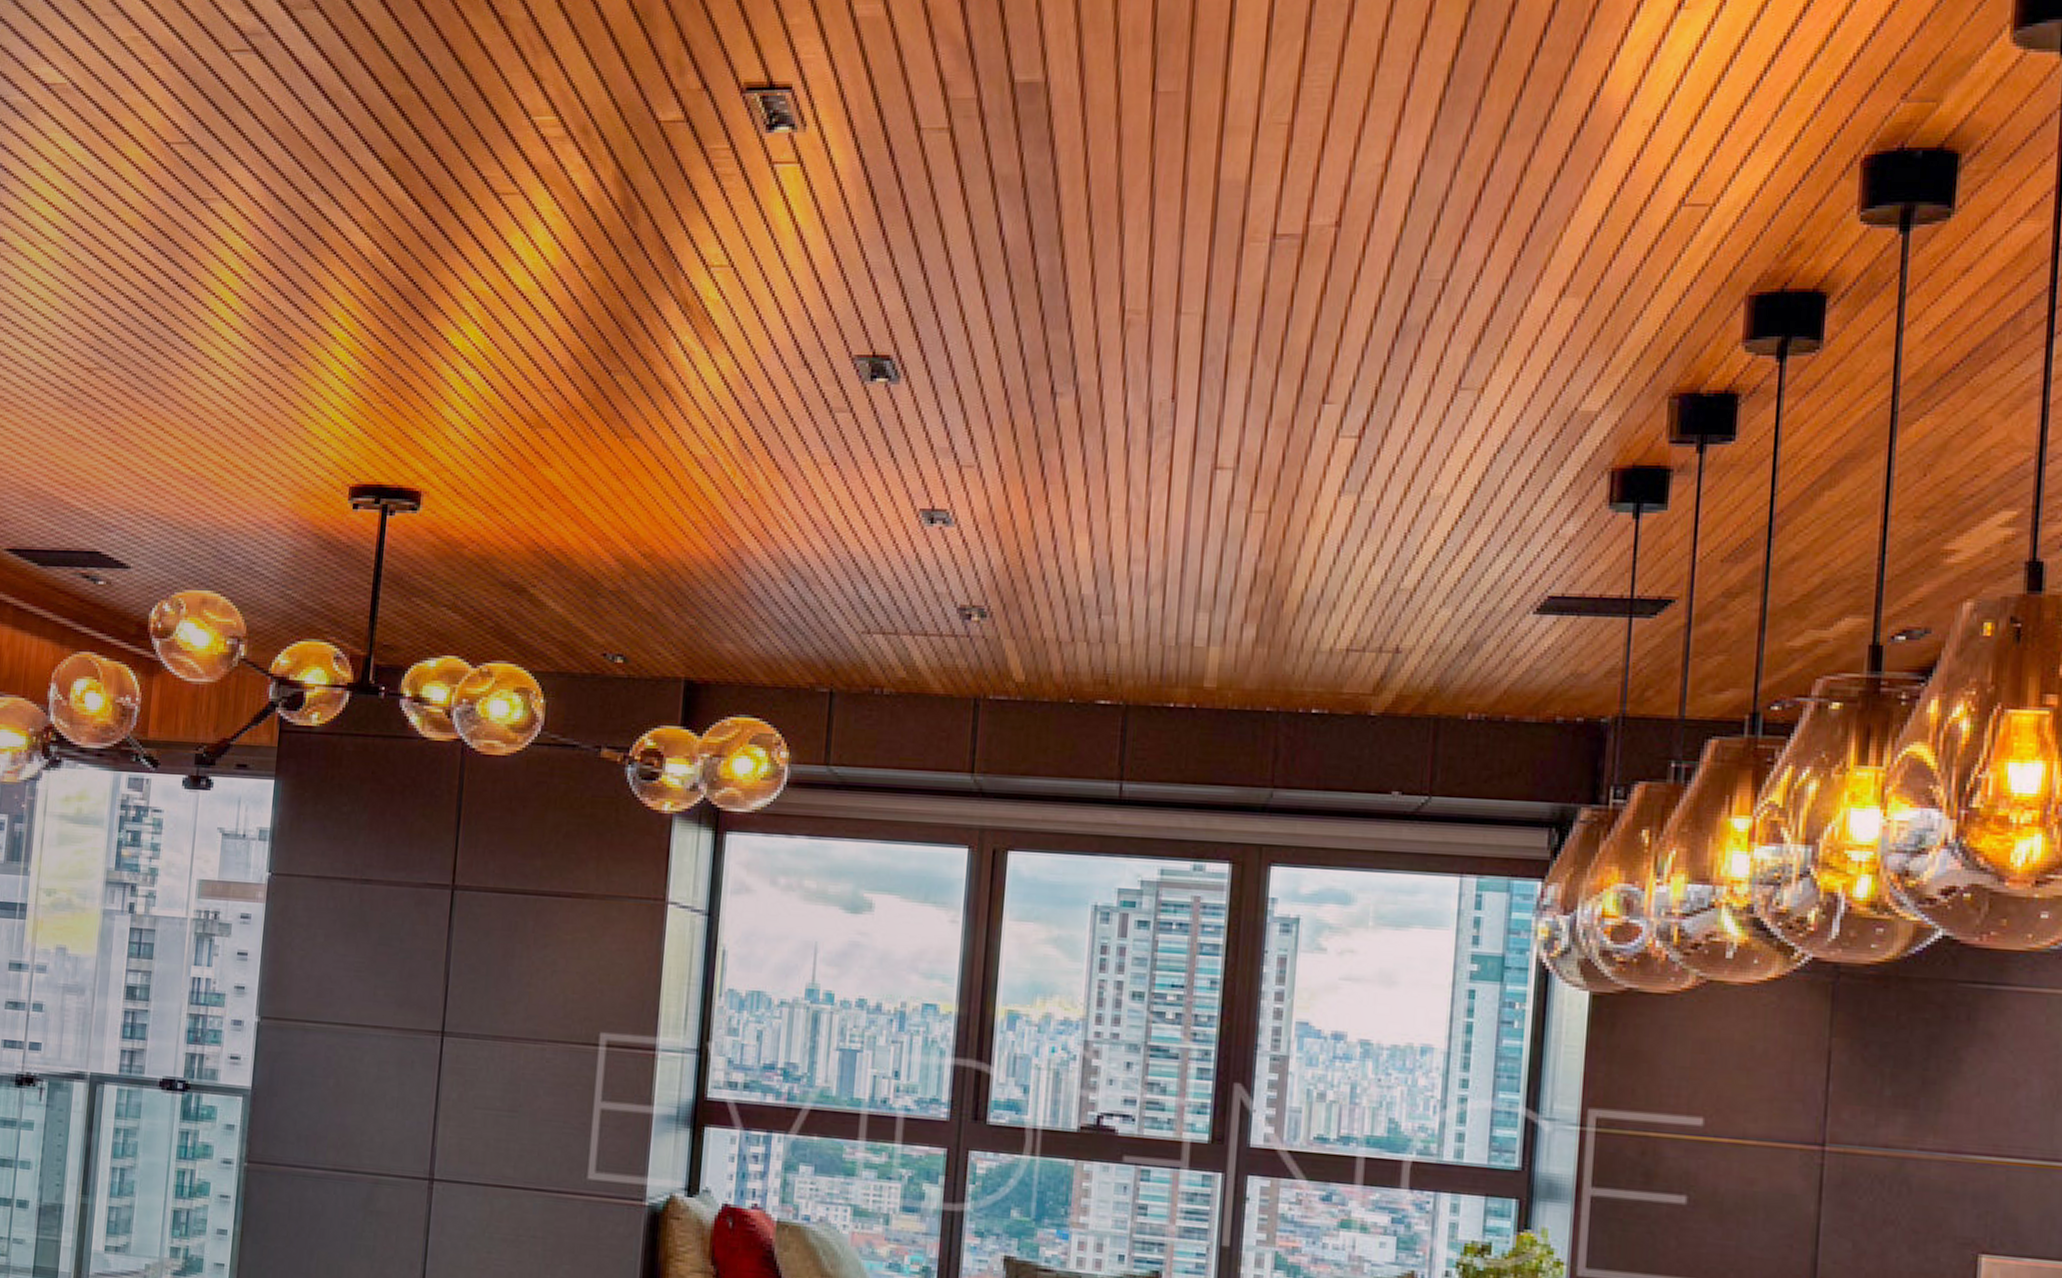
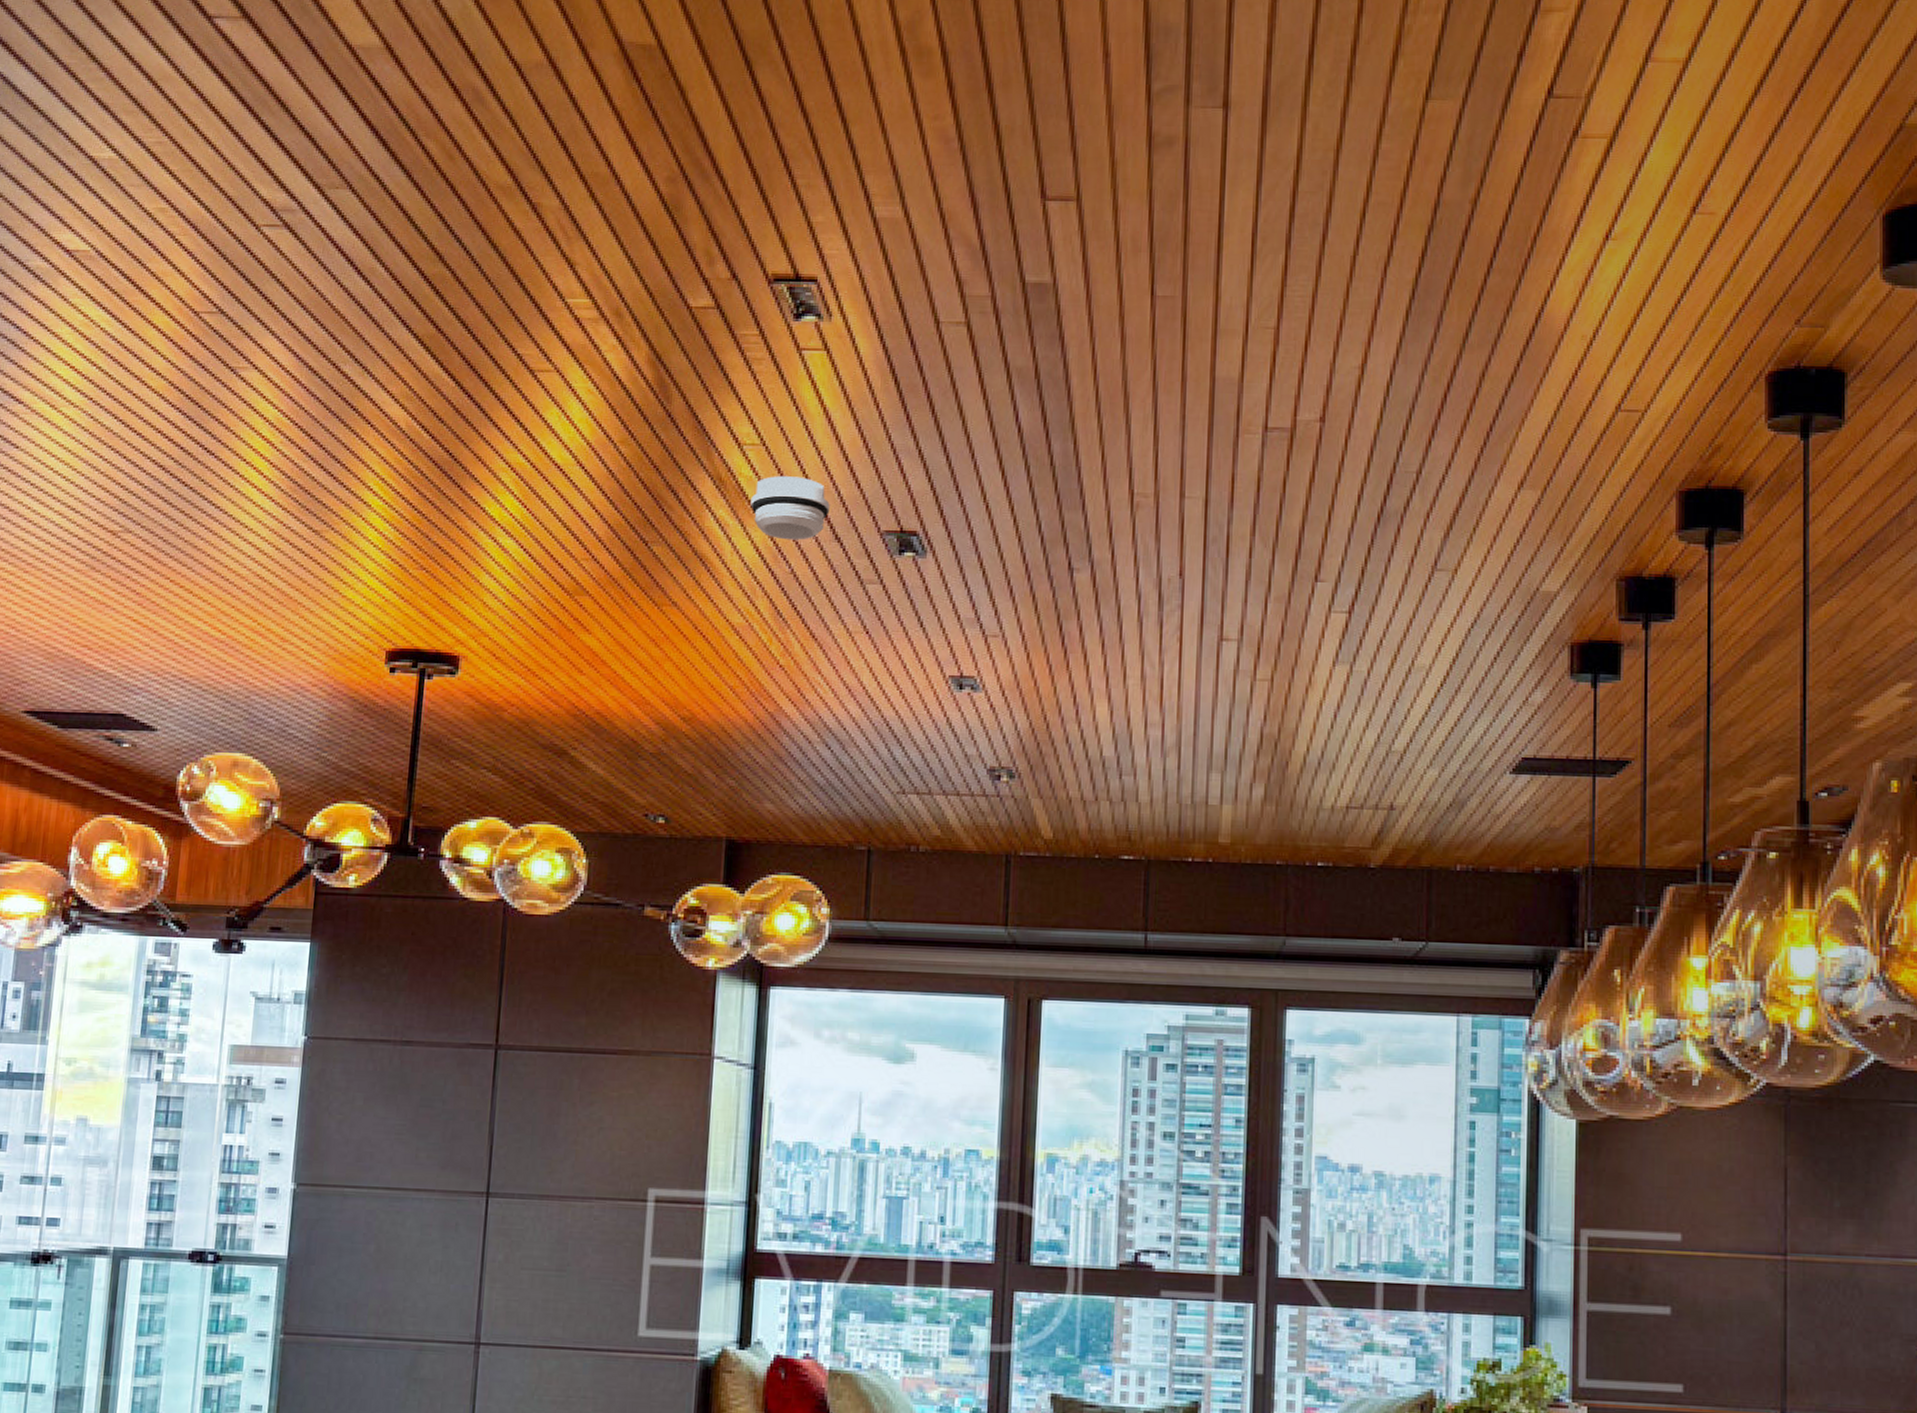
smoke detector: none [717,299,800,367] -> present [750,476,830,540]

